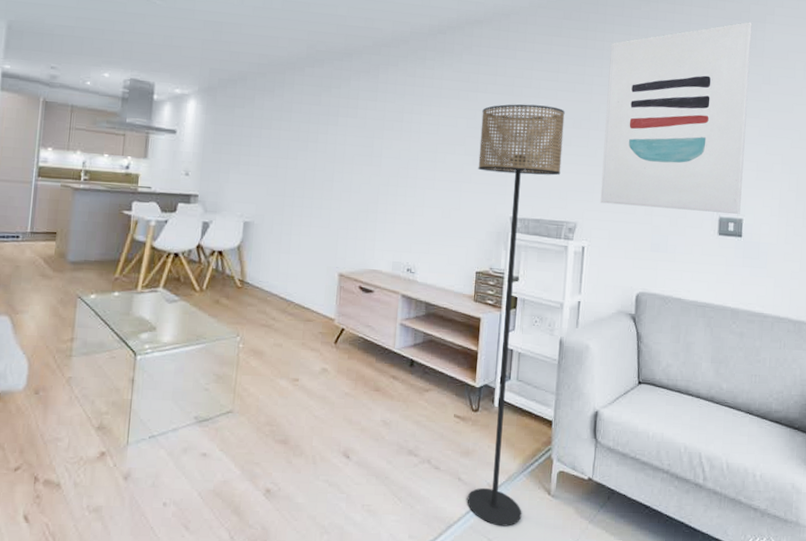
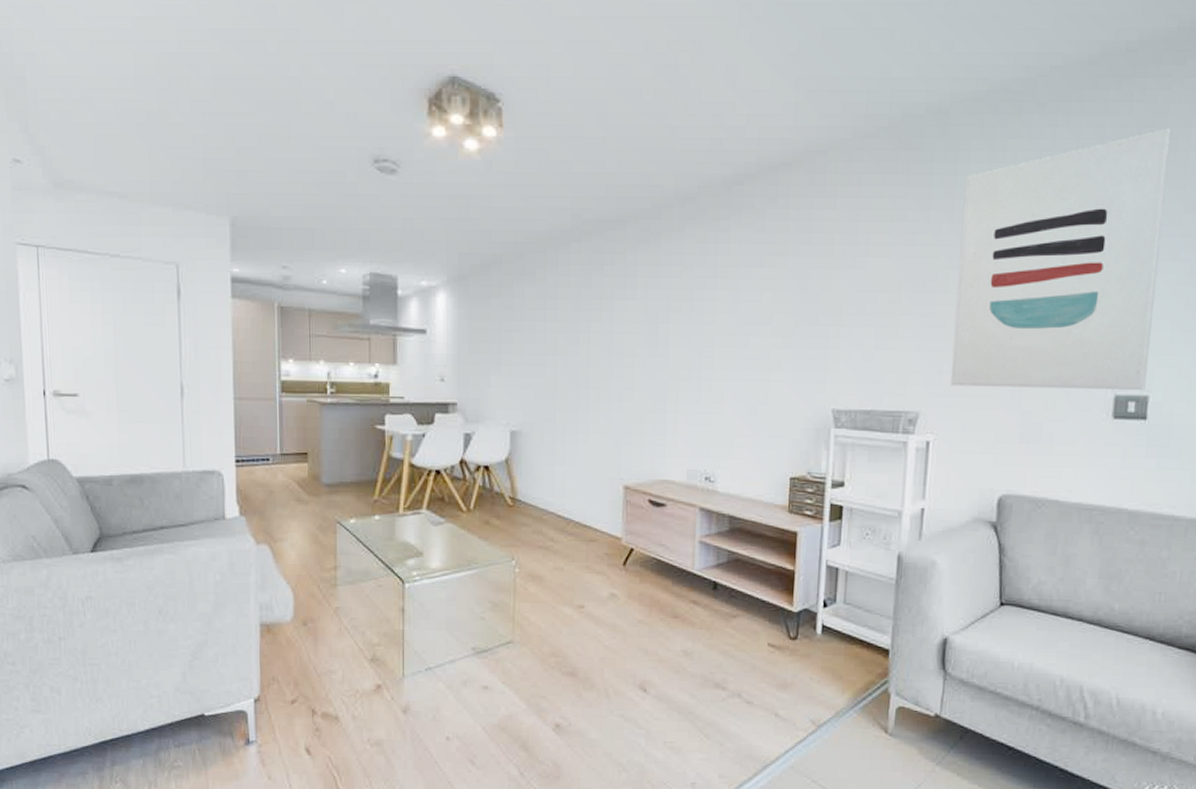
floor lamp: present [467,104,565,527] -> none [786,266,903,767]

